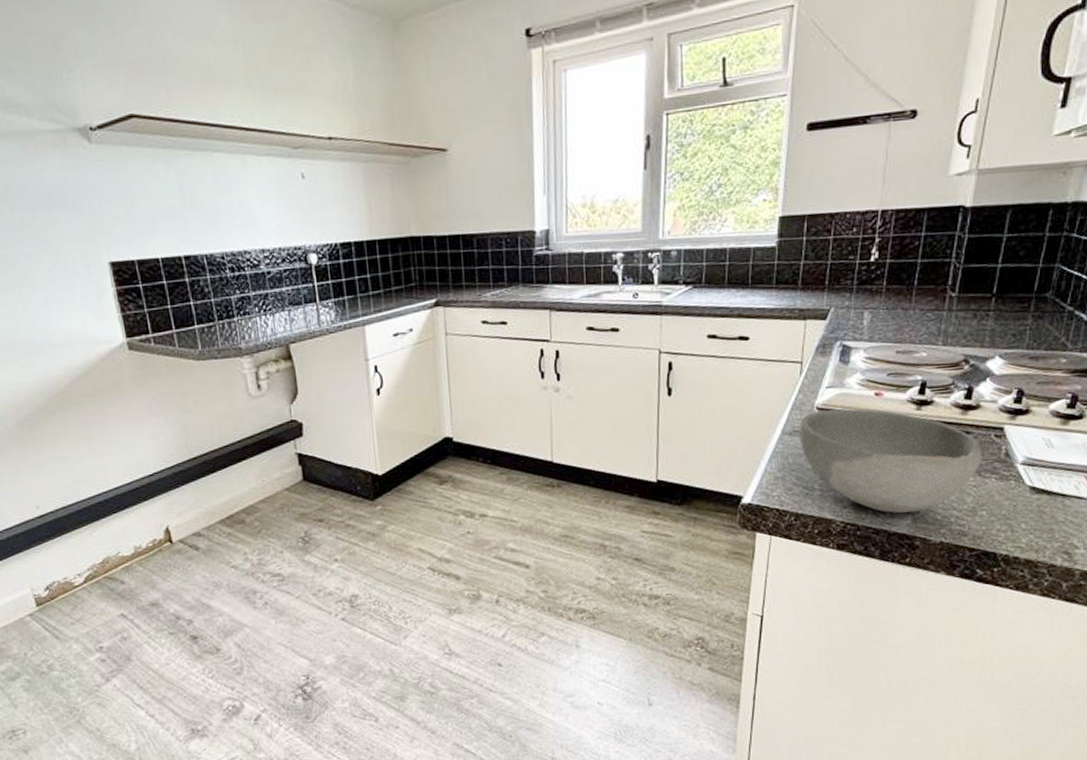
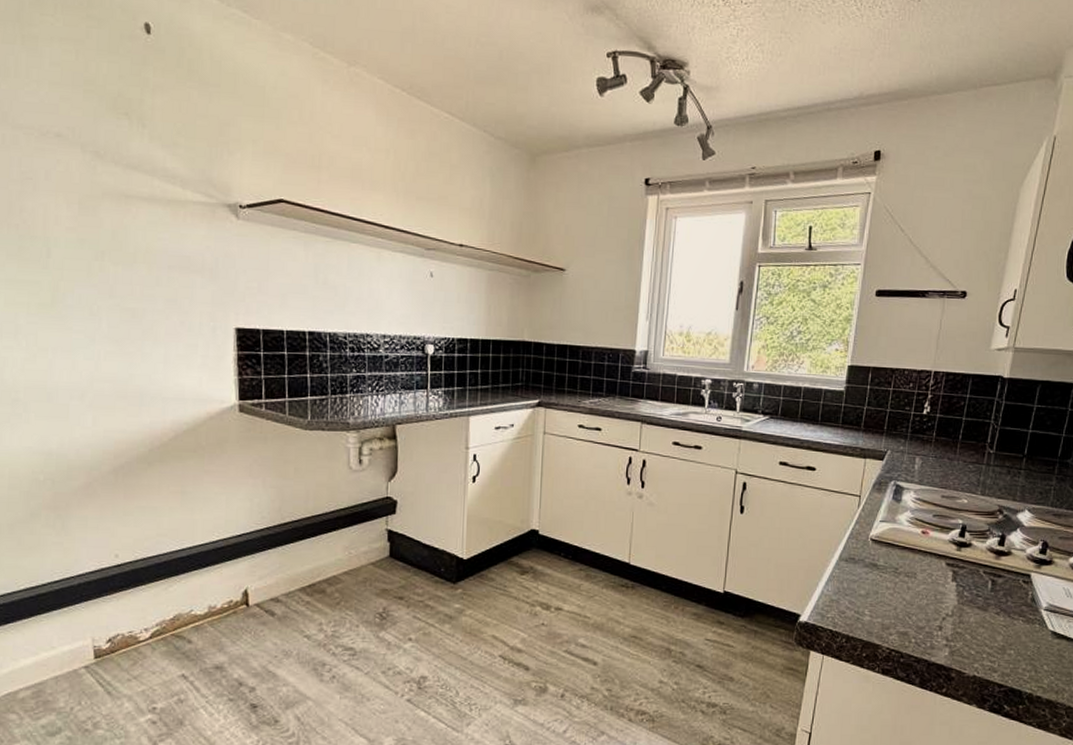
bowl: present [799,408,982,513] -> none [854,542,1012,645]

